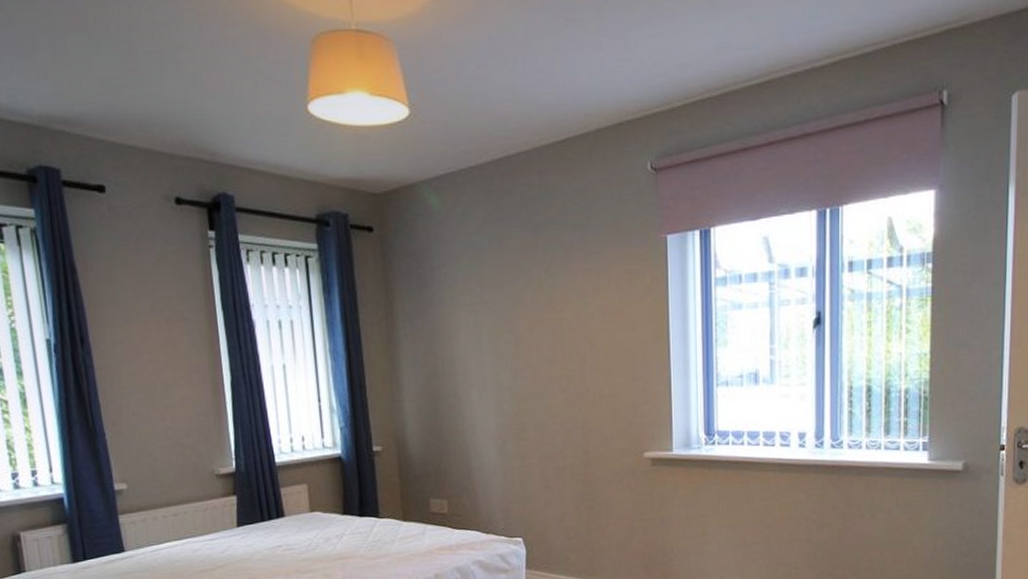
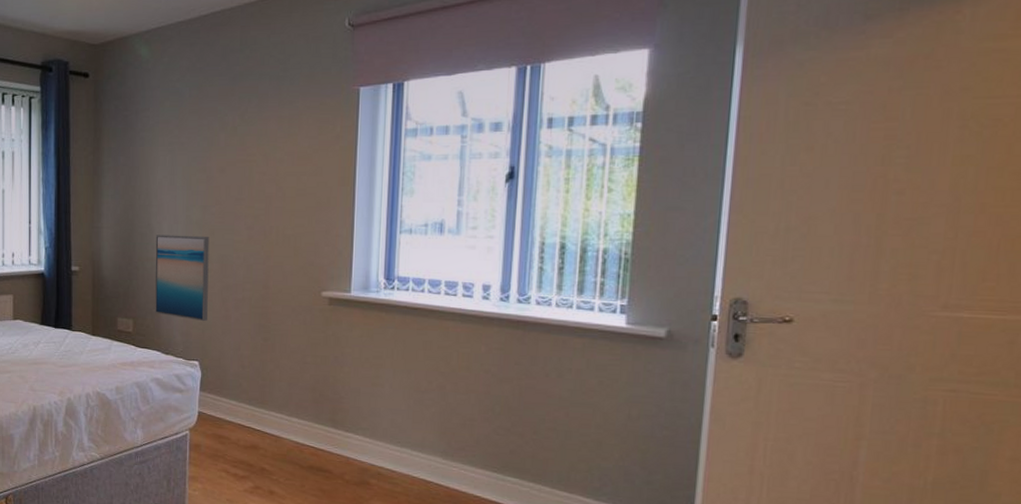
wall art: none [464,402,528,495] -> present [154,235,209,322]

